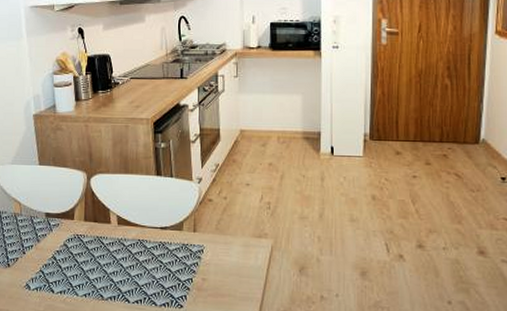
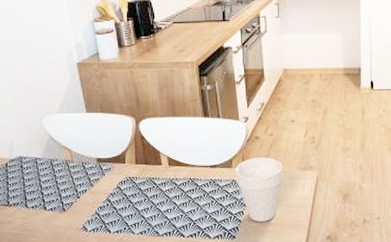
cup: none [186,221,236,292] -> present [235,157,283,222]

